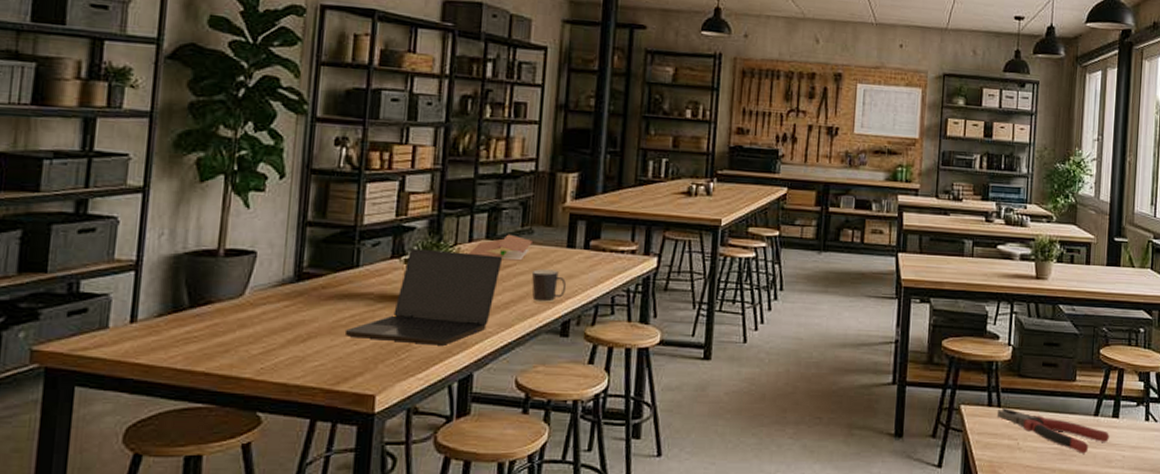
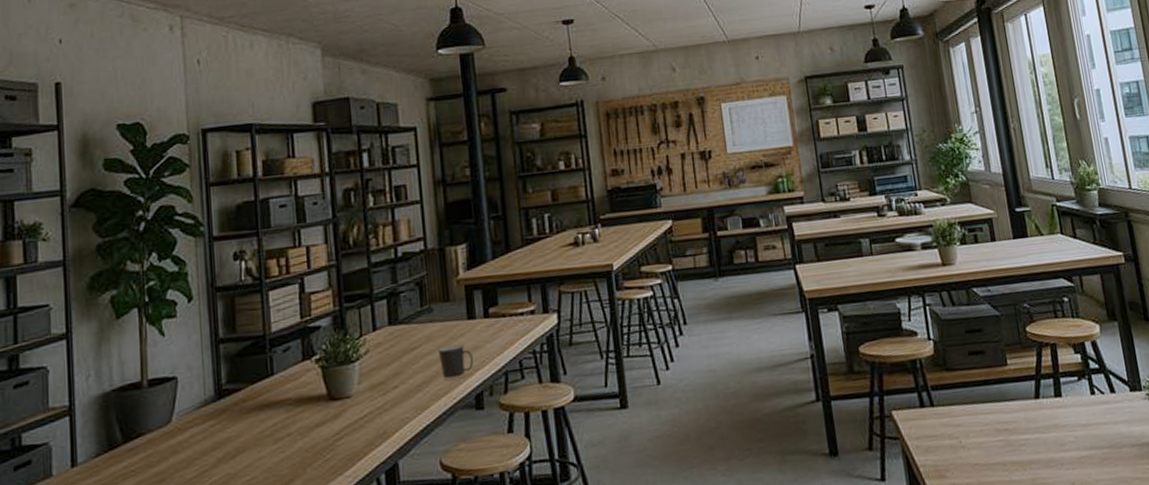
laptop: present [344,248,503,345] -> none [270,339,408,446]
papers: present [469,234,534,261] -> none [375,316,435,344]
pliers: present [996,407,1109,454] -> none [931,406,1057,441]

